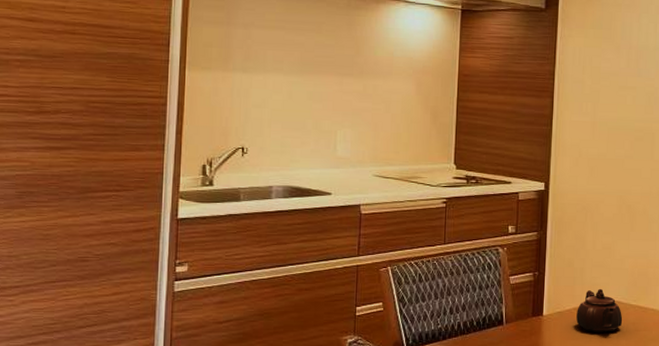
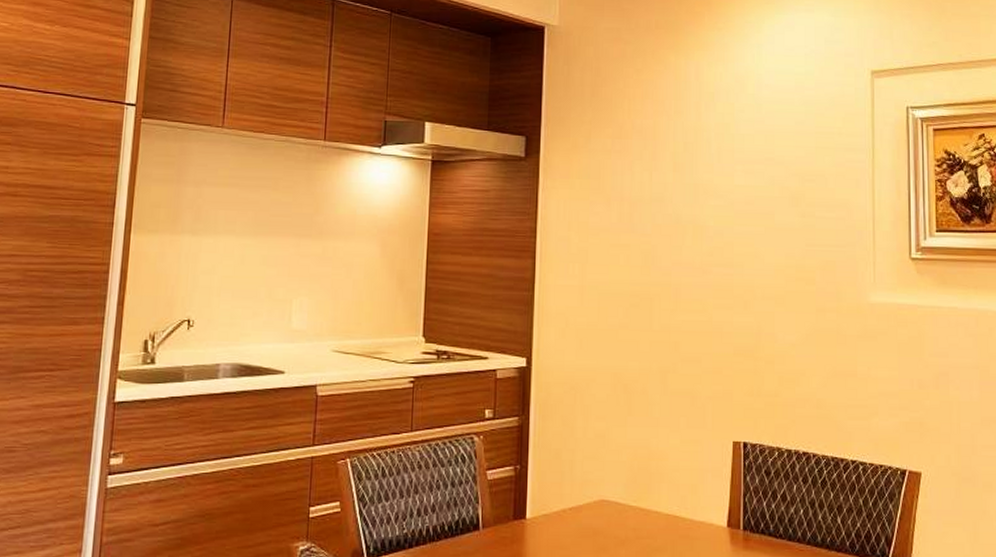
teapot: present [576,288,623,332] -> none [566,485,621,540]

